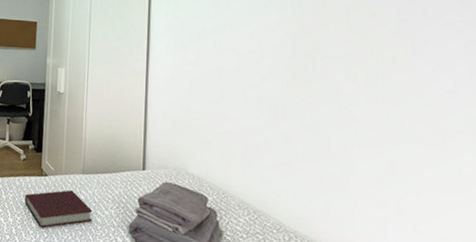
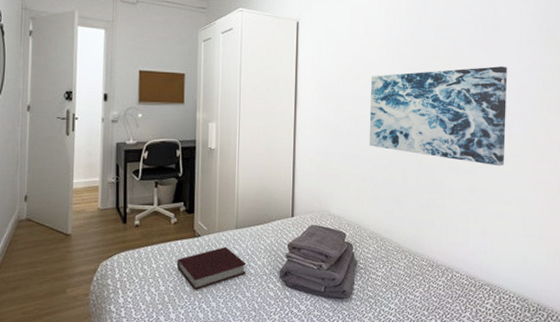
wall art: none [236,15,445,144] -> present [369,66,507,167]

